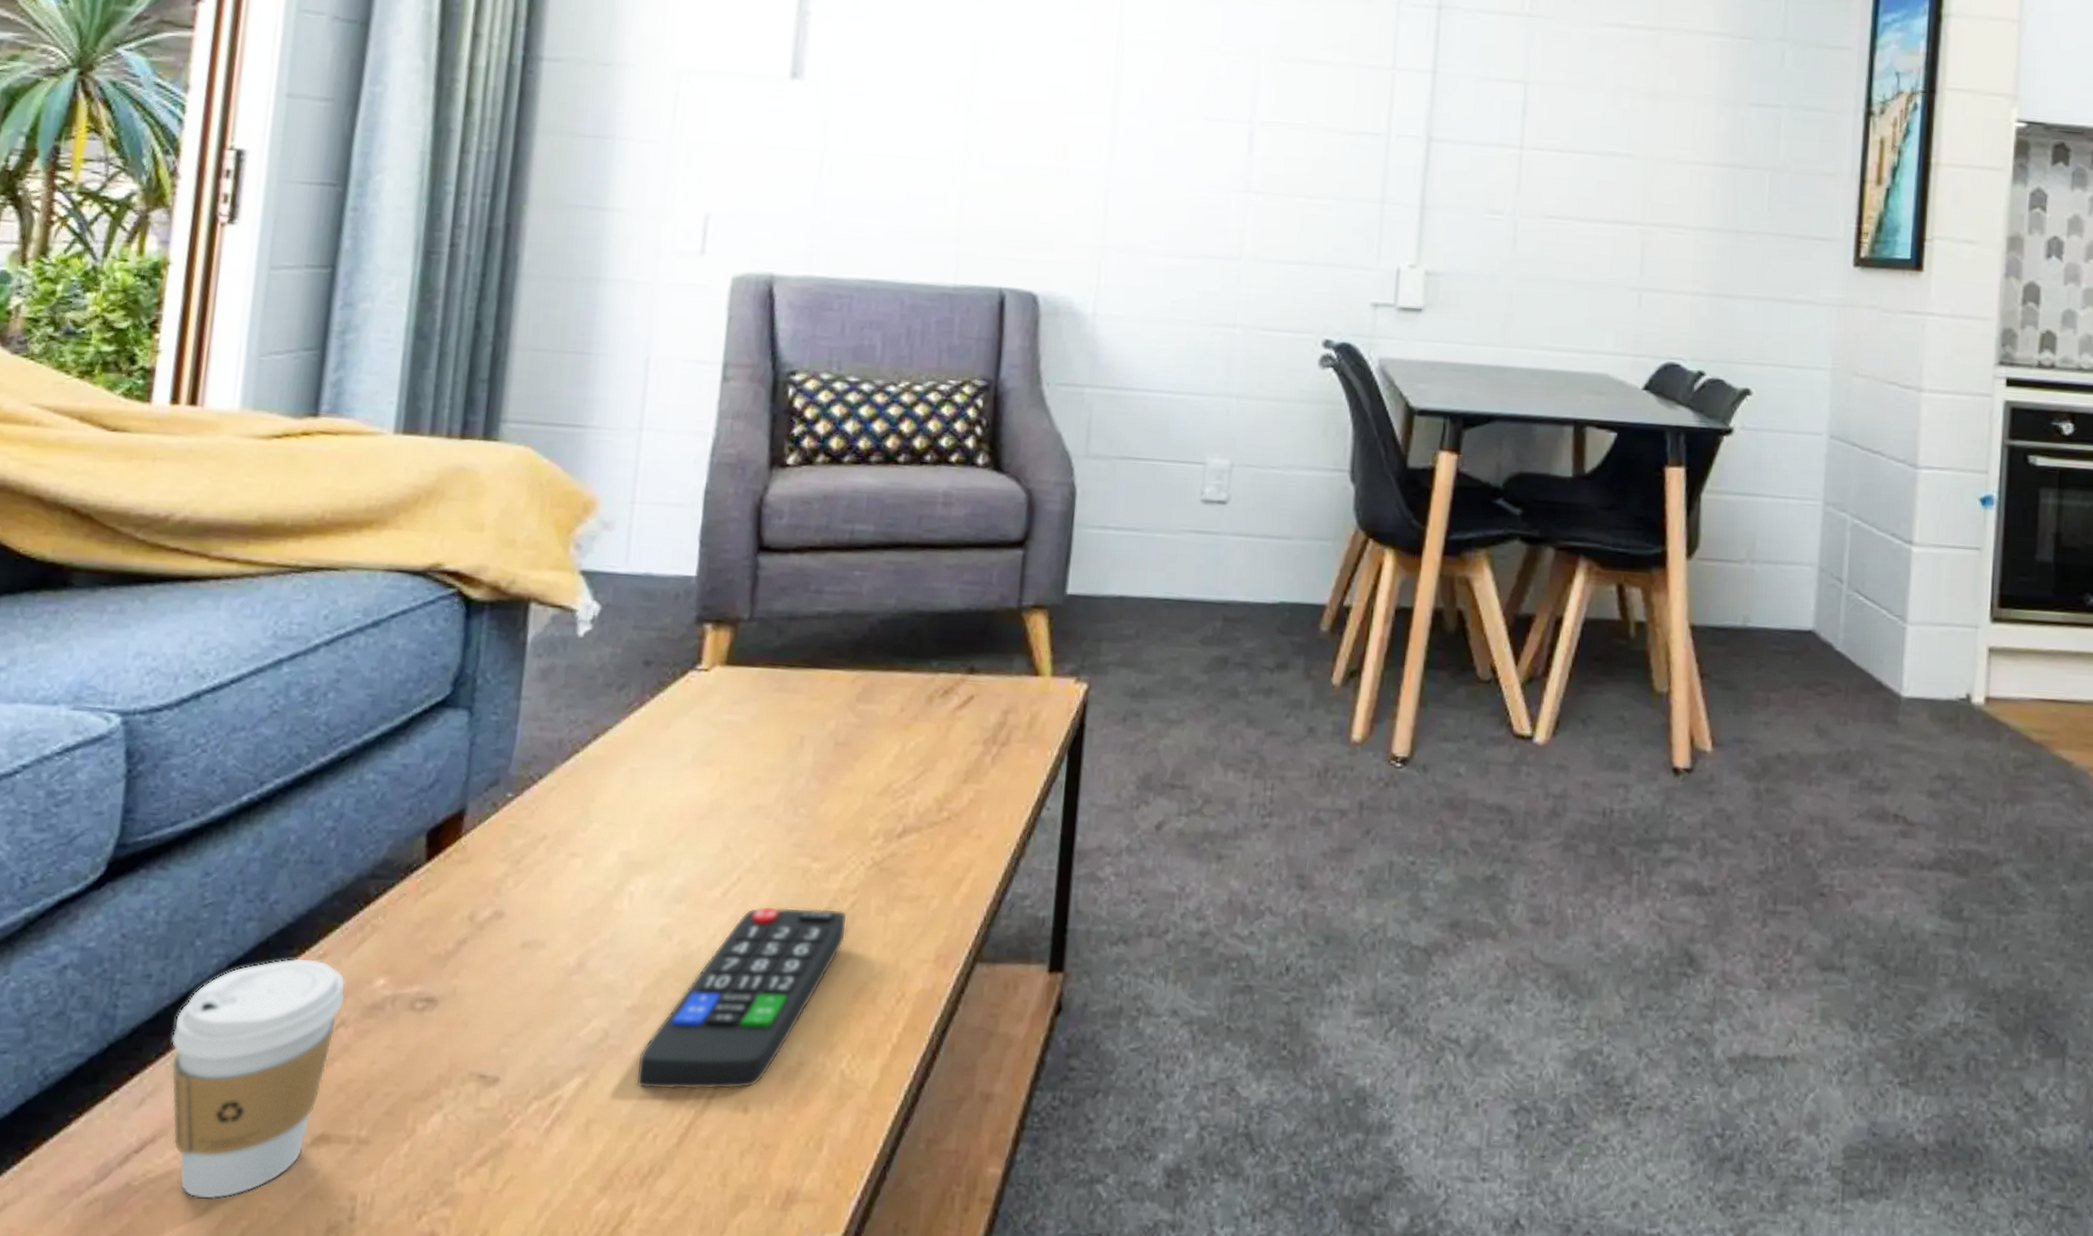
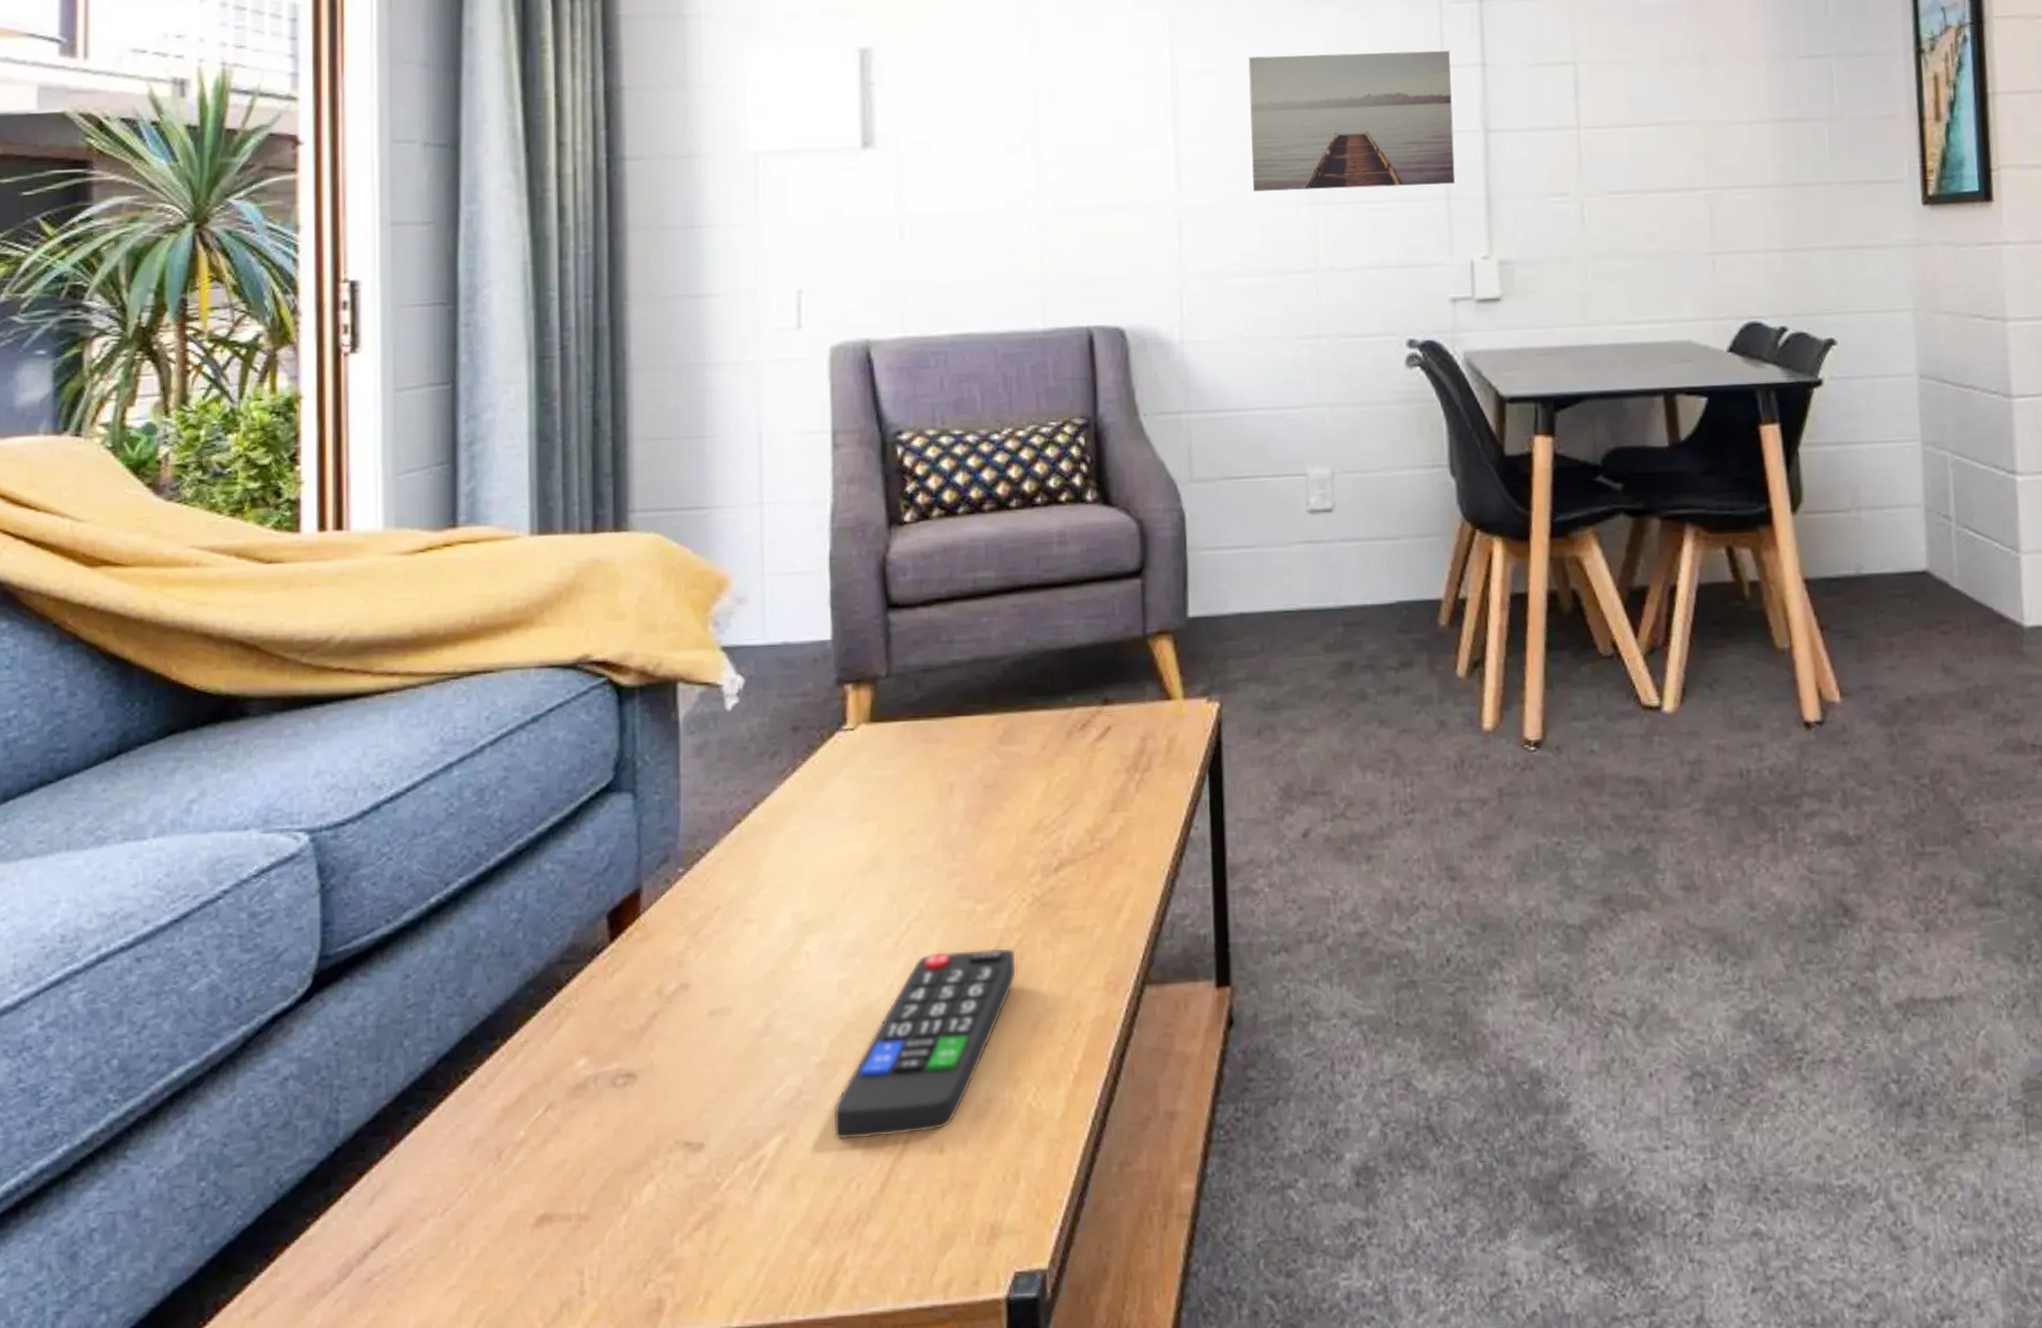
coffee cup: present [171,957,346,1200] -> none [392,1046,550,1288]
wall art: none [1186,35,1402,188] -> present [1248,50,1456,192]

